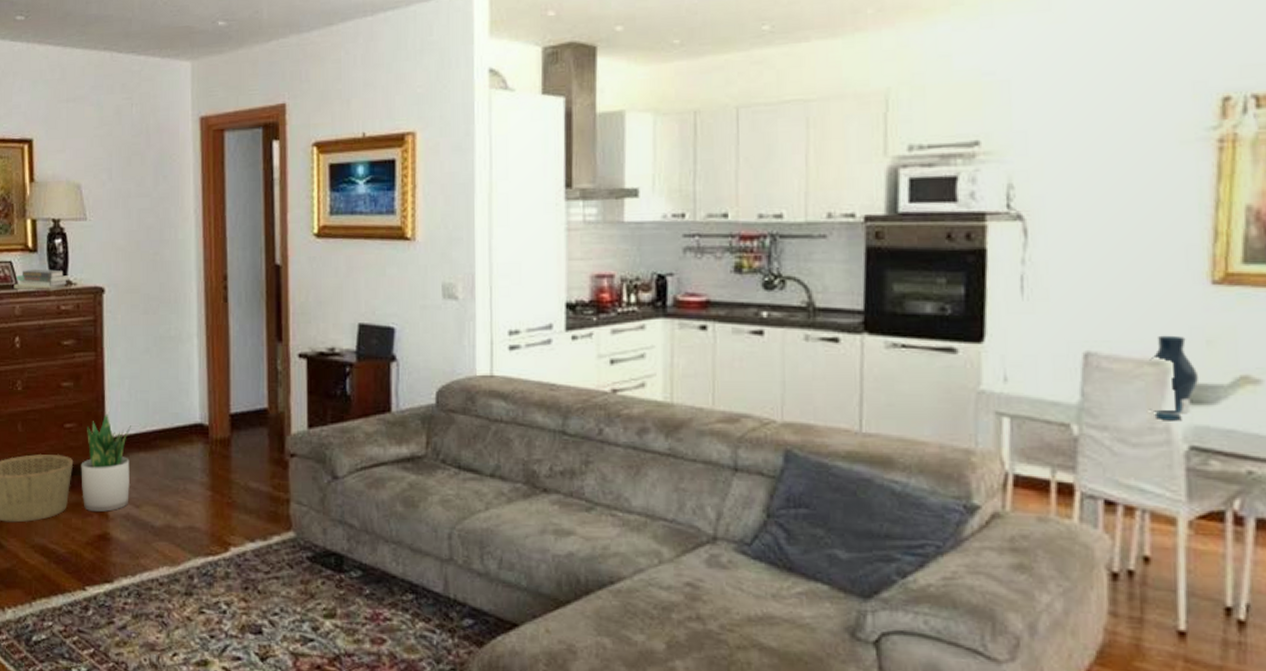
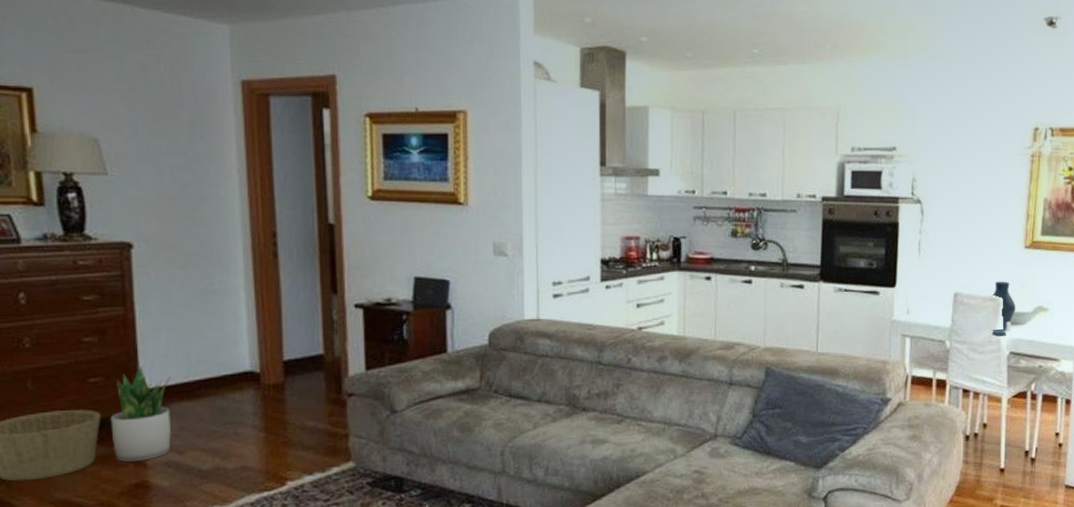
books: present [13,268,69,292] -> none [14,223,88,246]

